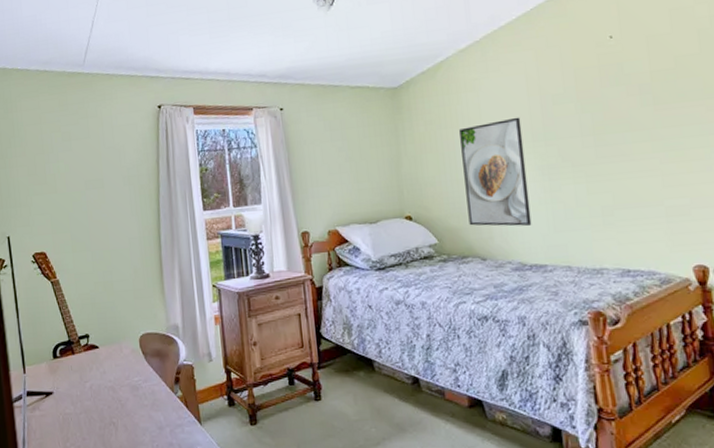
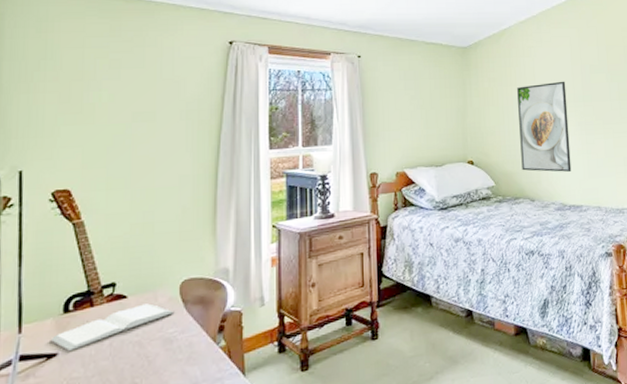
book: none [46,354,138,392] -> present [50,303,175,352]

